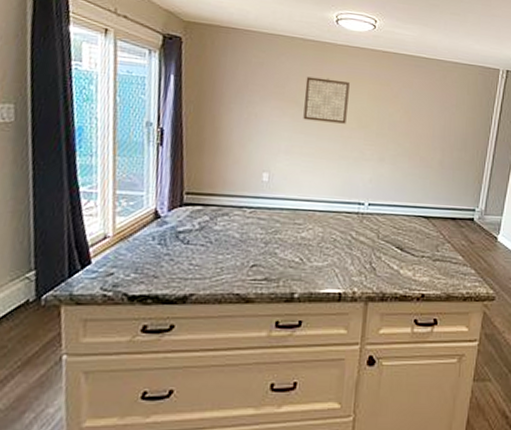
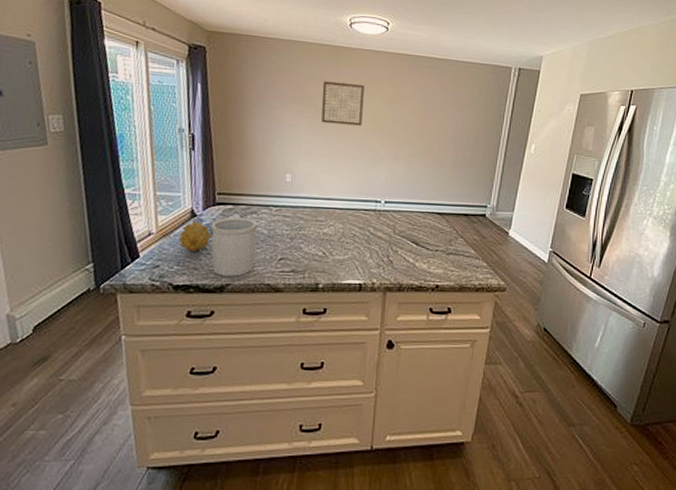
fruit: none [138,223,178,258] -> present [179,221,213,252]
utensil holder: none [175,218,228,286] -> present [211,216,257,277]

